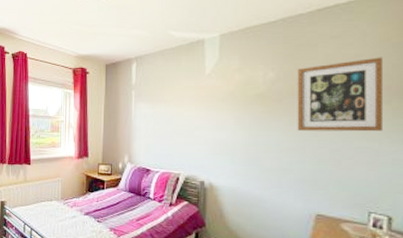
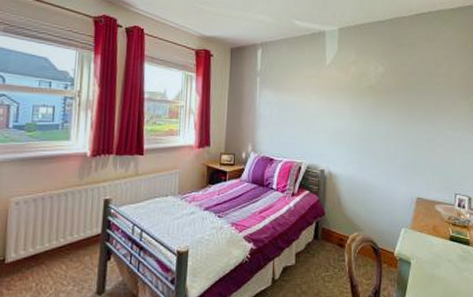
wall art: present [297,57,384,132] -> none [401,59,464,123]

